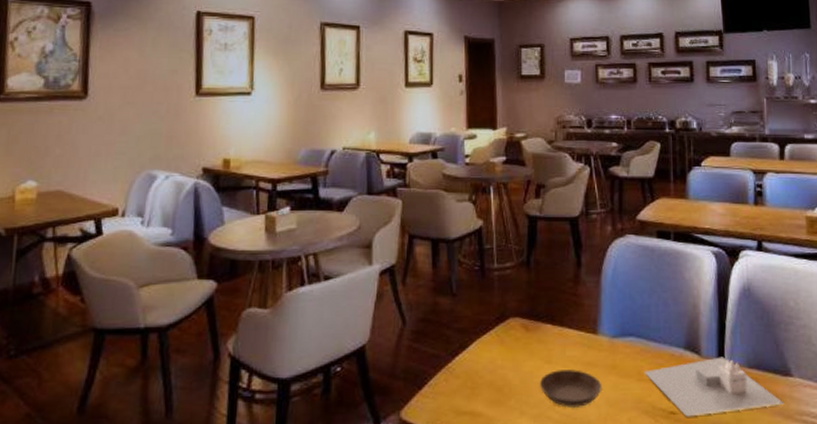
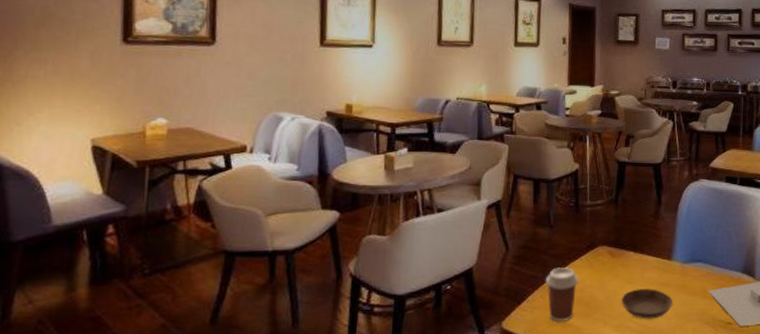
coffee cup: none [450,344,489,410] -> present [546,267,579,321]

